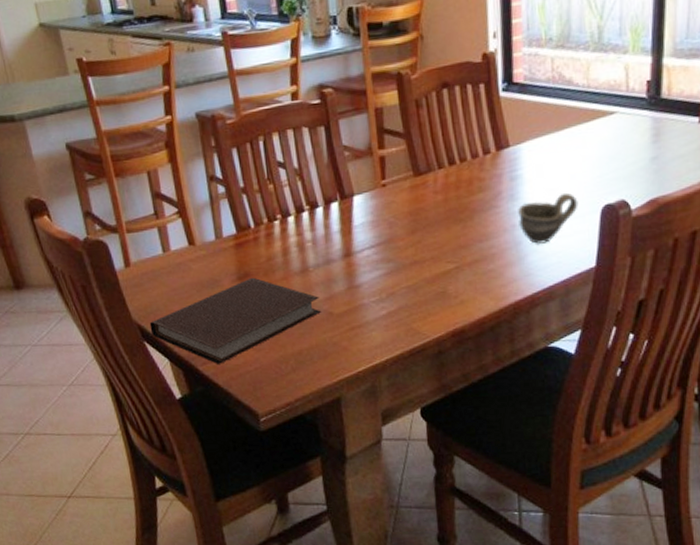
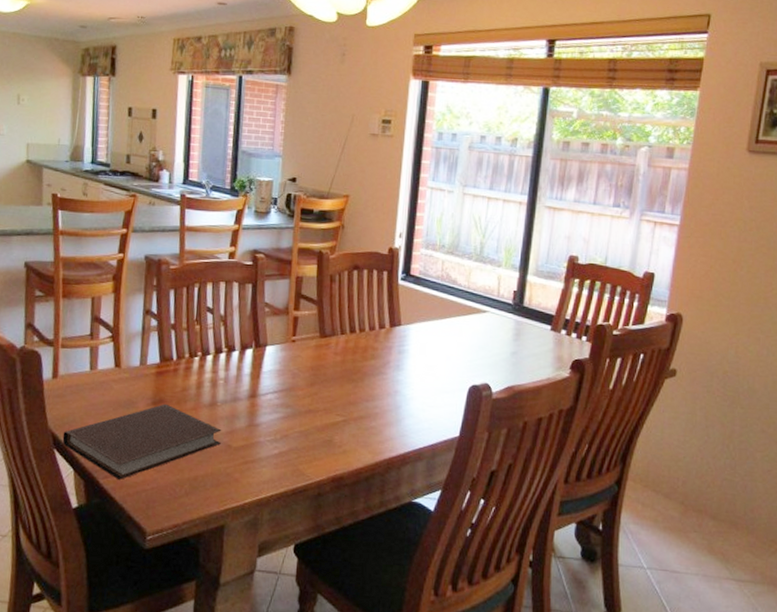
cup: present [518,192,579,244] -> none [401,370,451,411]

